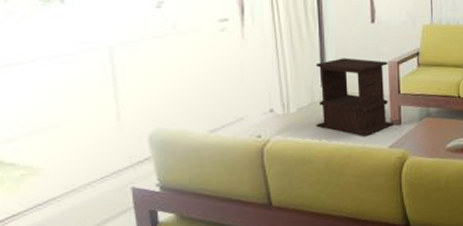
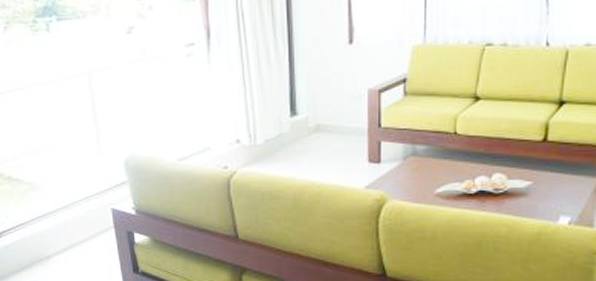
side table: present [316,58,394,136] -> none [284,85,372,173]

